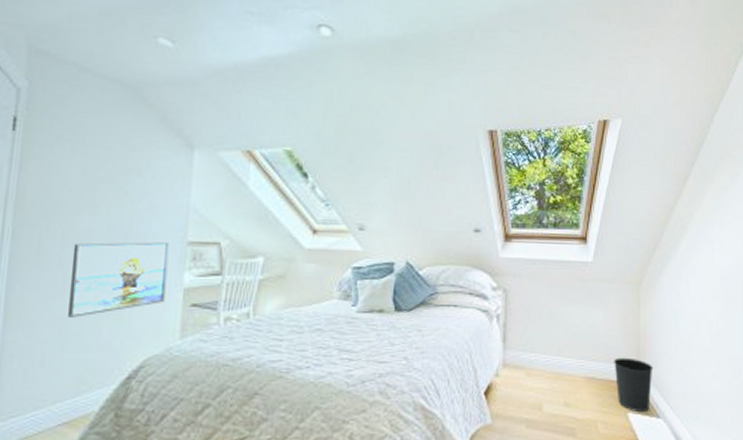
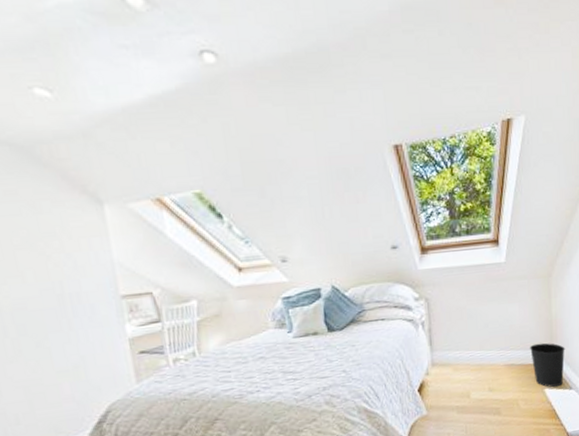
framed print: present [68,242,169,317] -> none [12,299,114,379]

